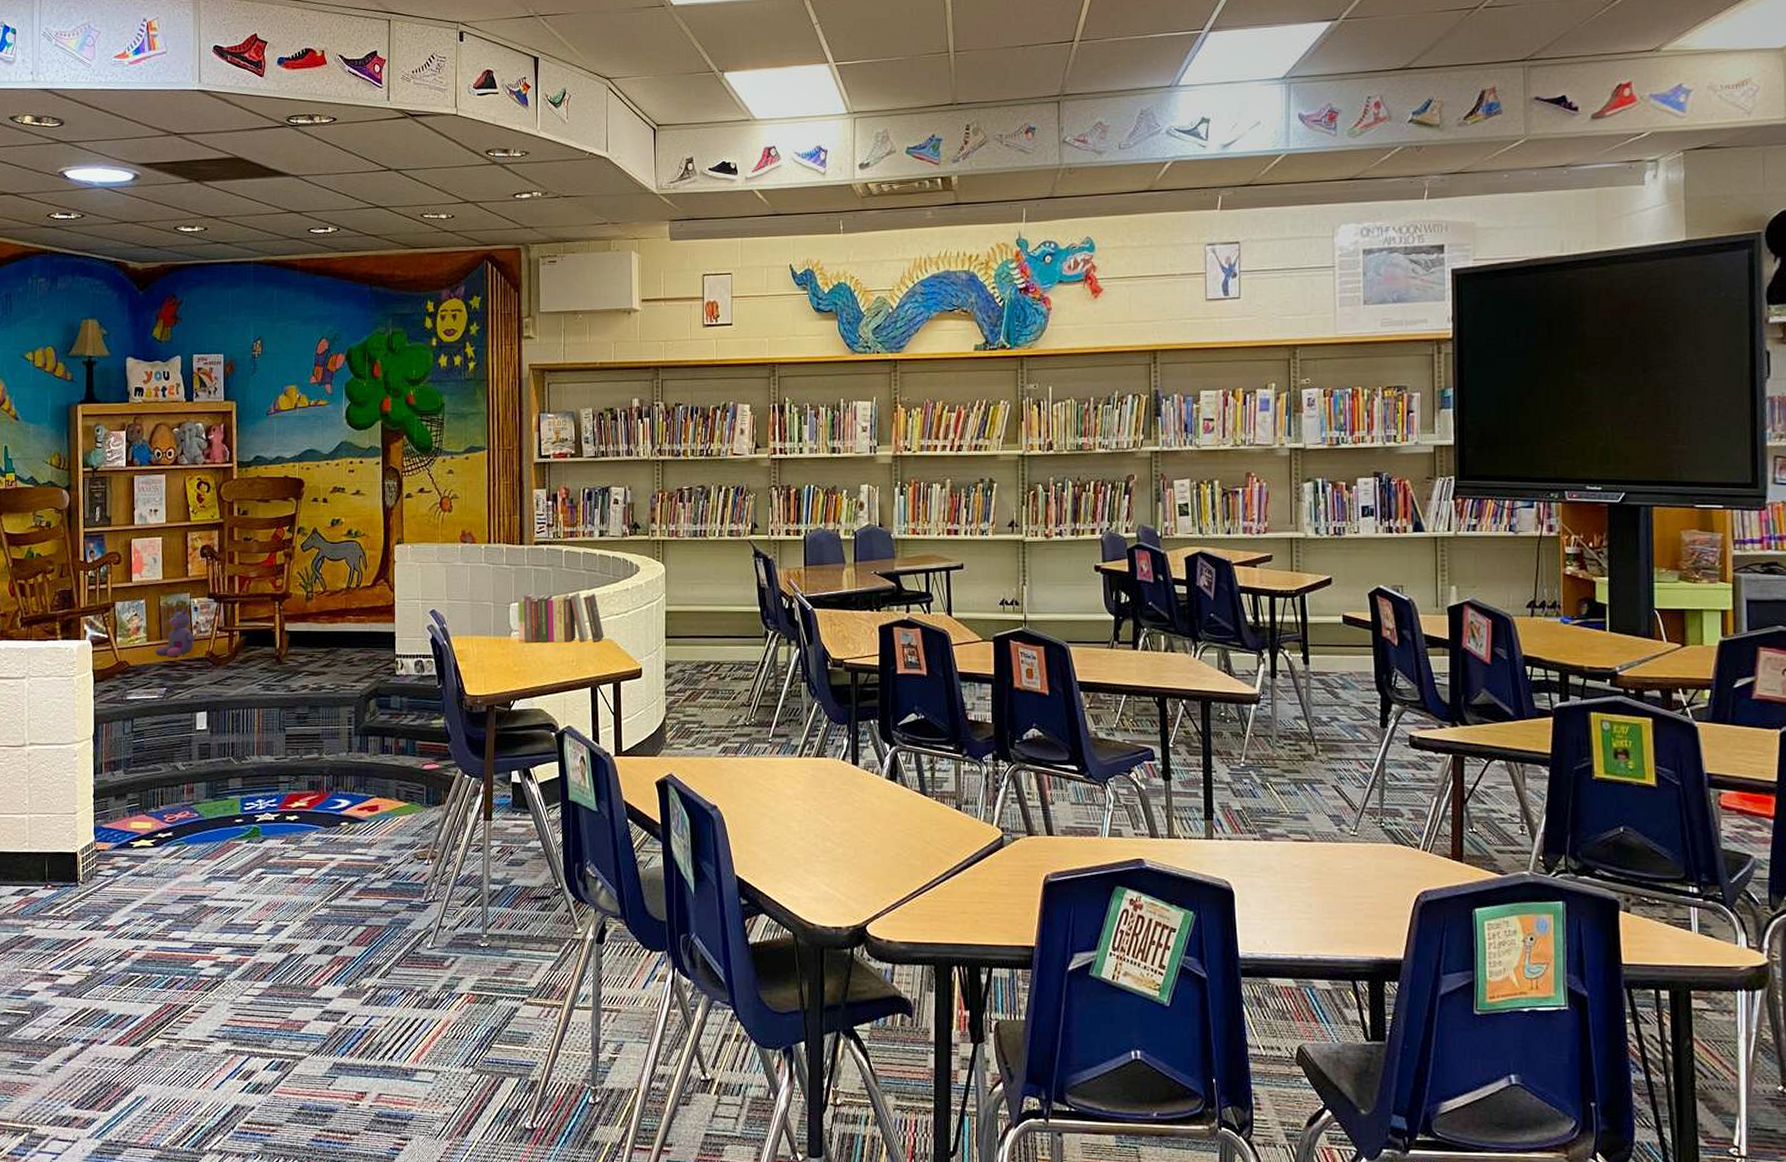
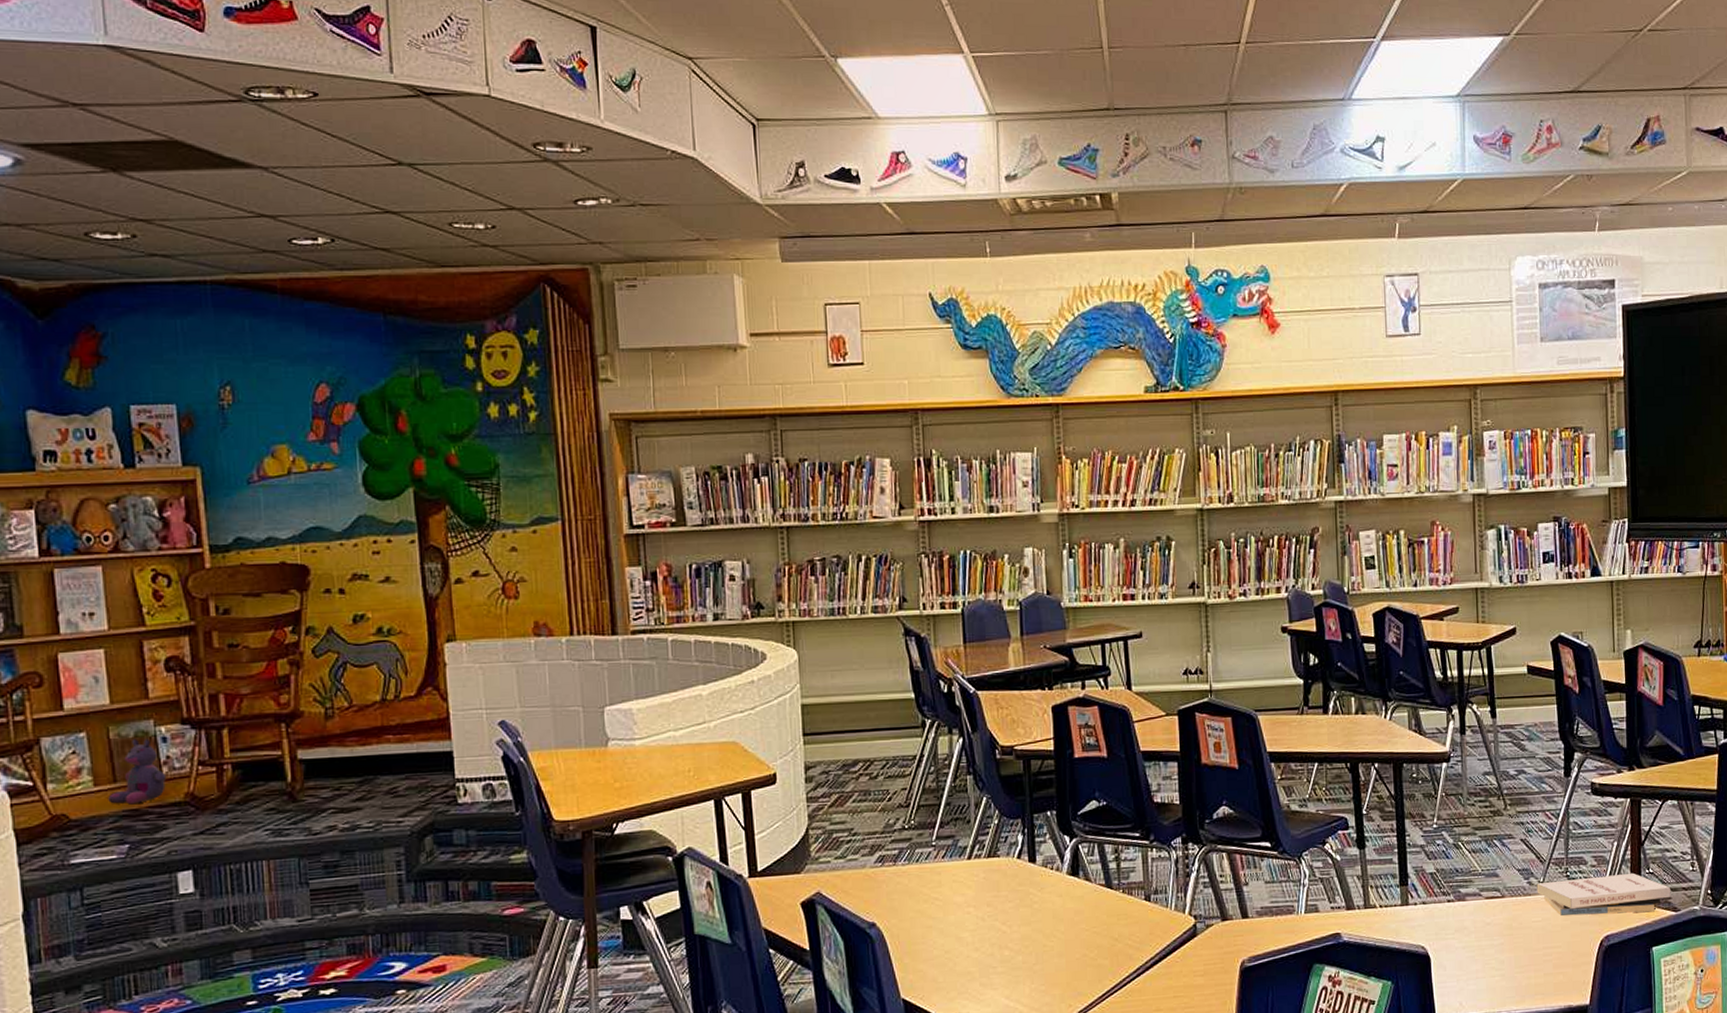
books: present [518,592,604,644] -> none [614,688,727,754]
books: none [1348,830,1497,872] -> present [1536,872,1671,916]

